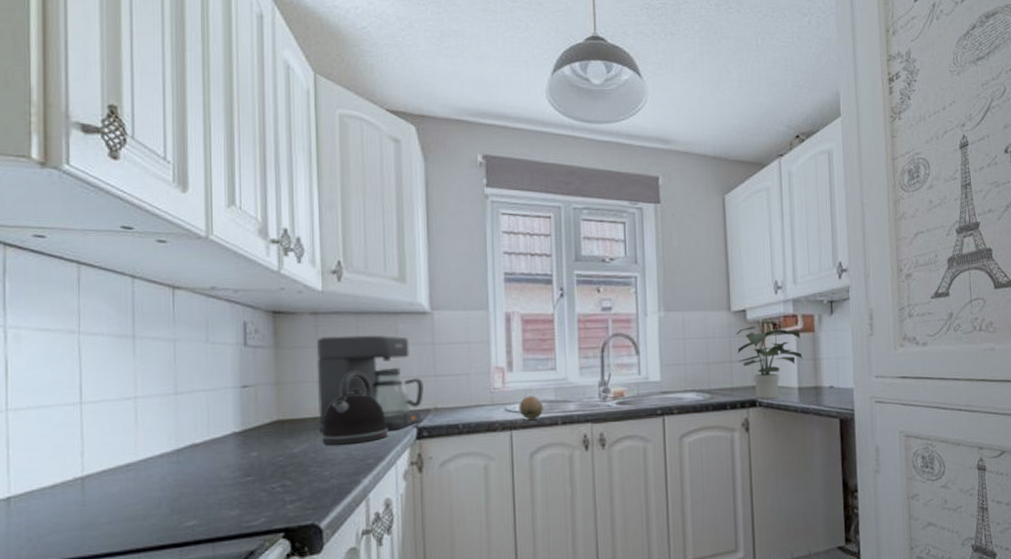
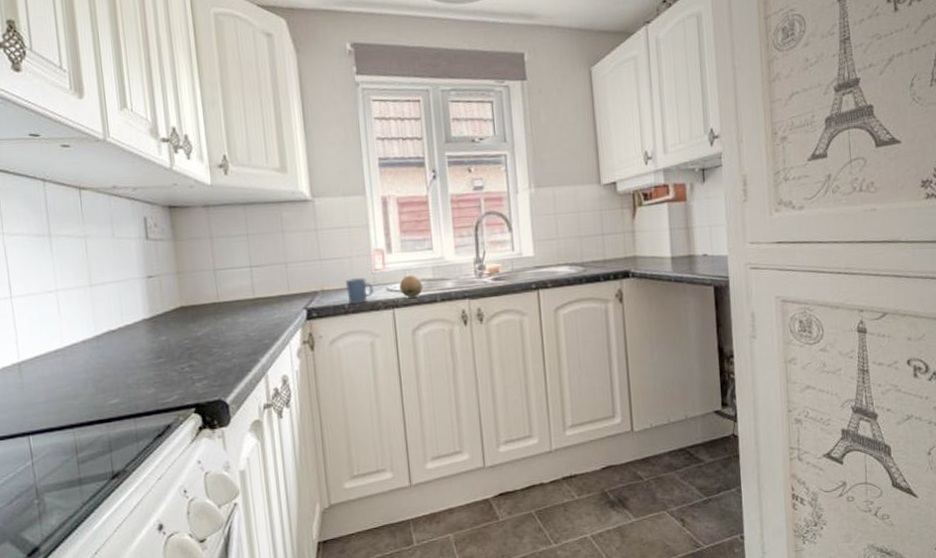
coffee maker: present [317,335,424,433] -> none [211,223,311,317]
kettle: present [321,371,389,445] -> none [221,259,281,328]
mug: none [461,395,492,425] -> present [345,277,375,305]
potted plant: present [735,320,804,400] -> none [606,191,676,270]

